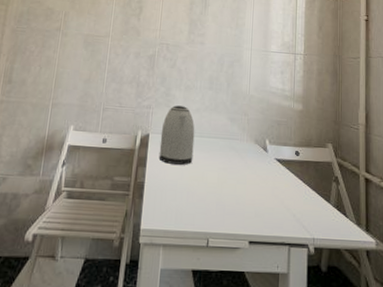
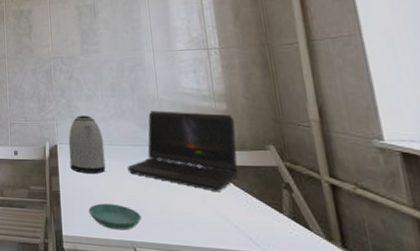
saucer: none [170,195,218,222] -> present [88,203,141,231]
laptop computer: none [212,106,306,185] -> present [127,111,238,193]

